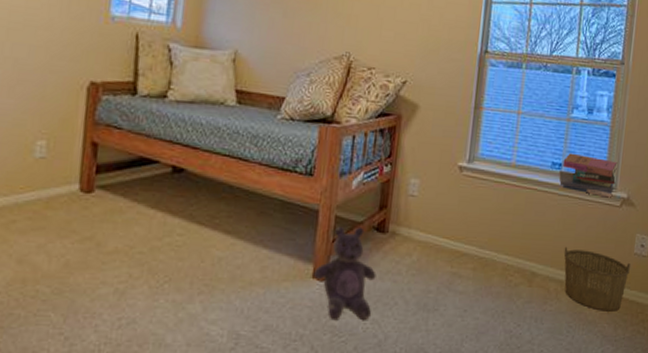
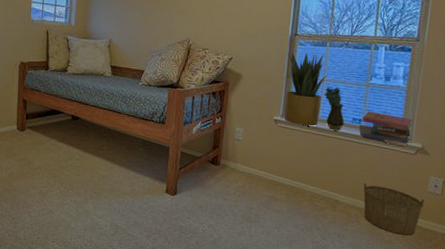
stuffed animal: present [313,227,376,320] -> none [166,159,212,224]
planter: none [471,76,523,174] -> present [284,53,328,126]
vase: none [519,120,543,180] -> present [324,86,345,131]

